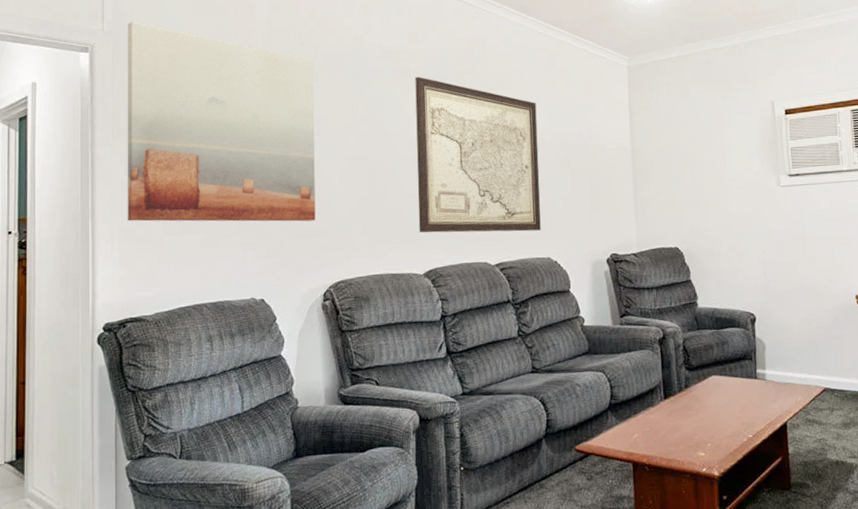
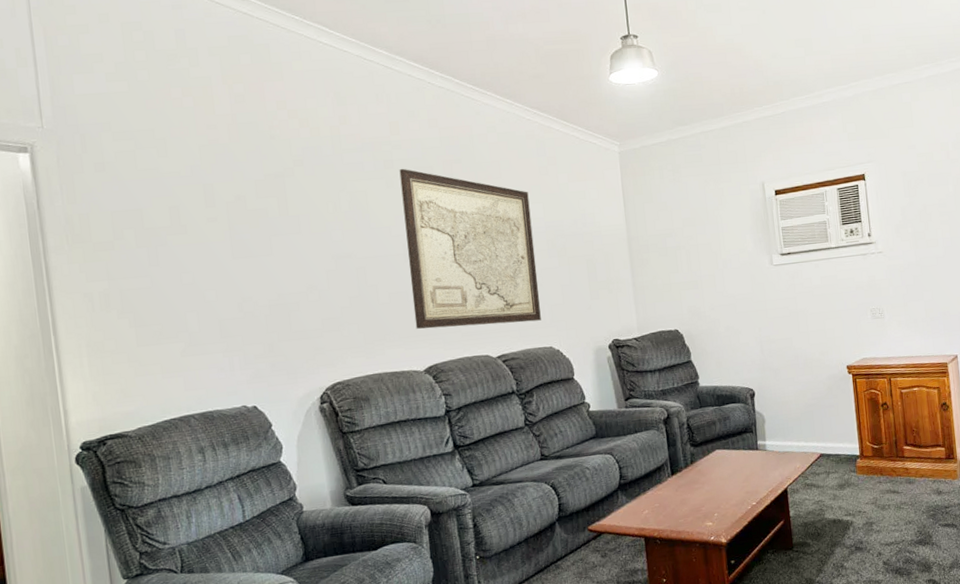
wall art: present [127,21,316,222] -> none [71,117,305,334]

